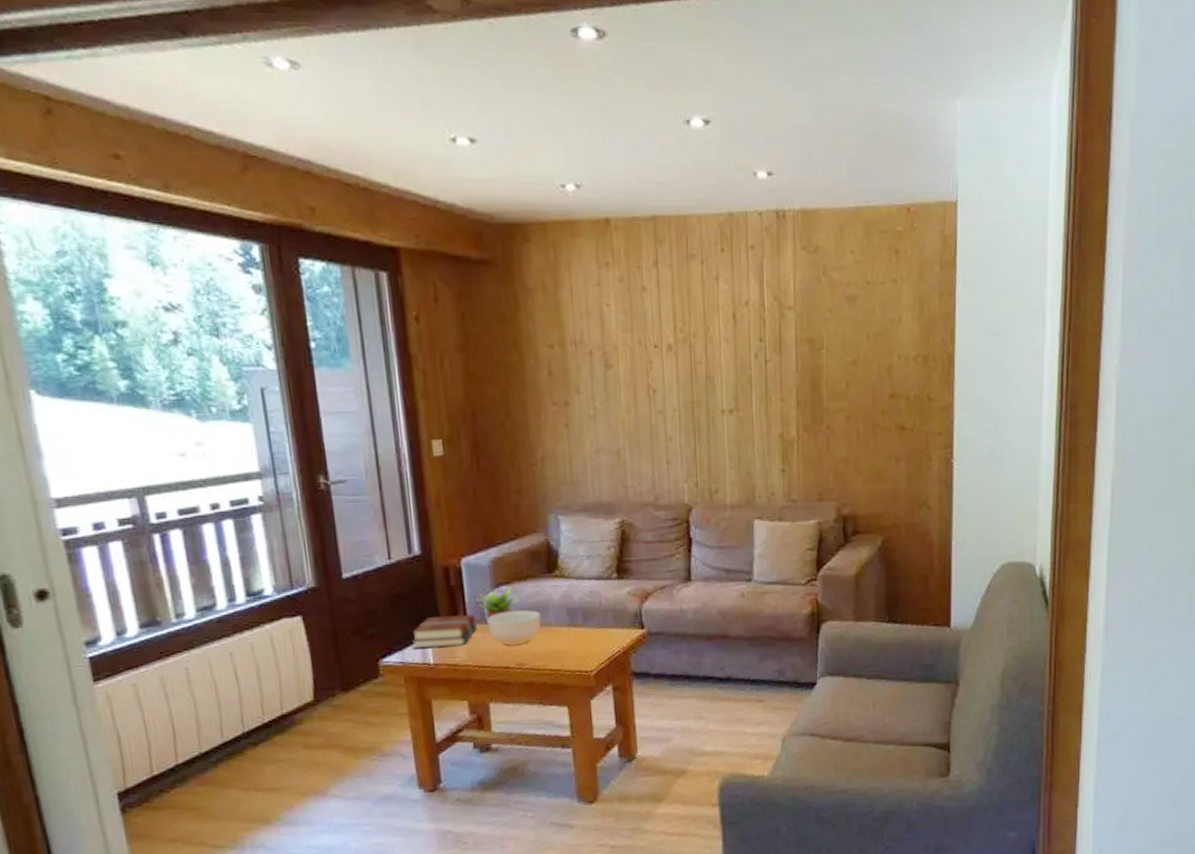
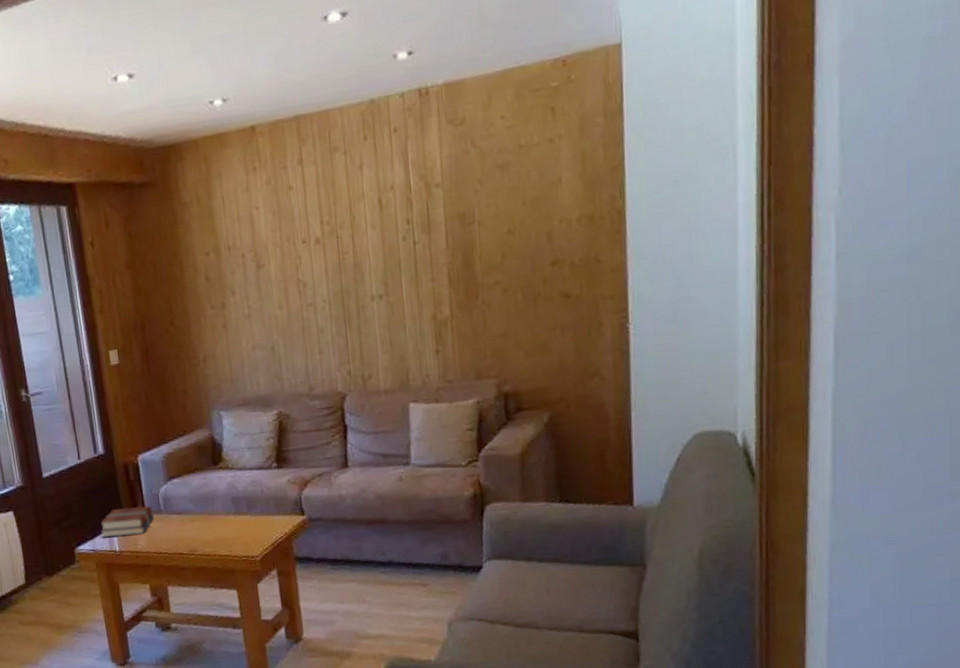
succulent plant: present [474,586,520,618] -> none [150,479,190,509]
bowl: present [487,610,542,646] -> none [162,500,210,534]

